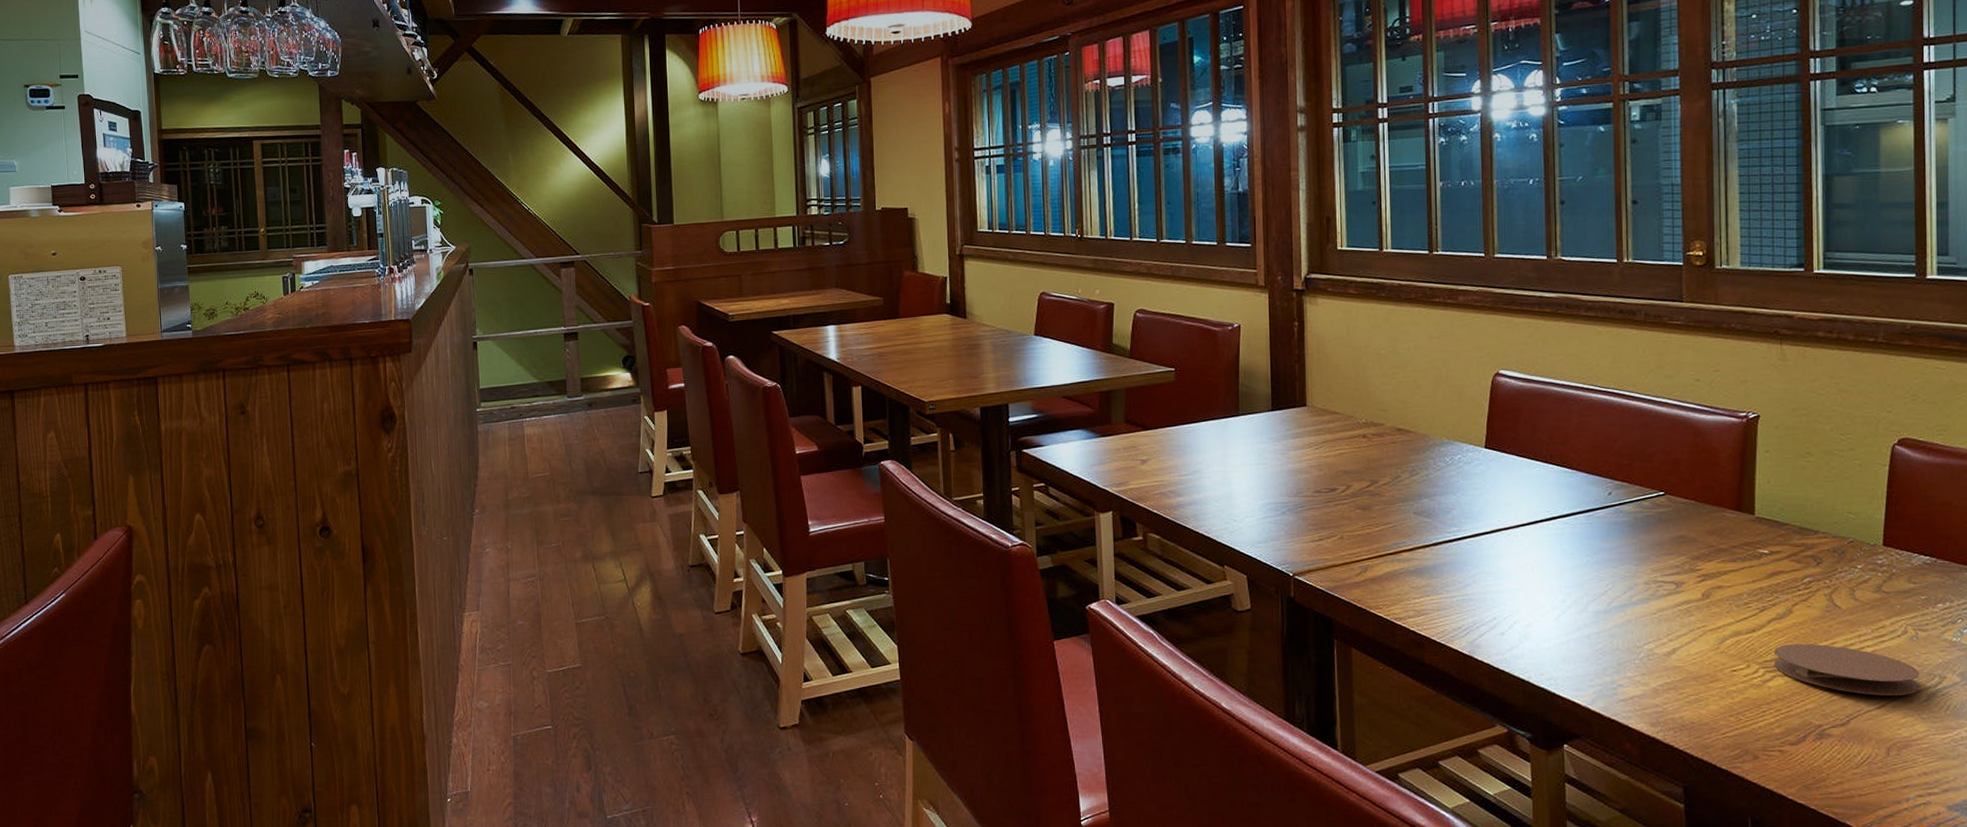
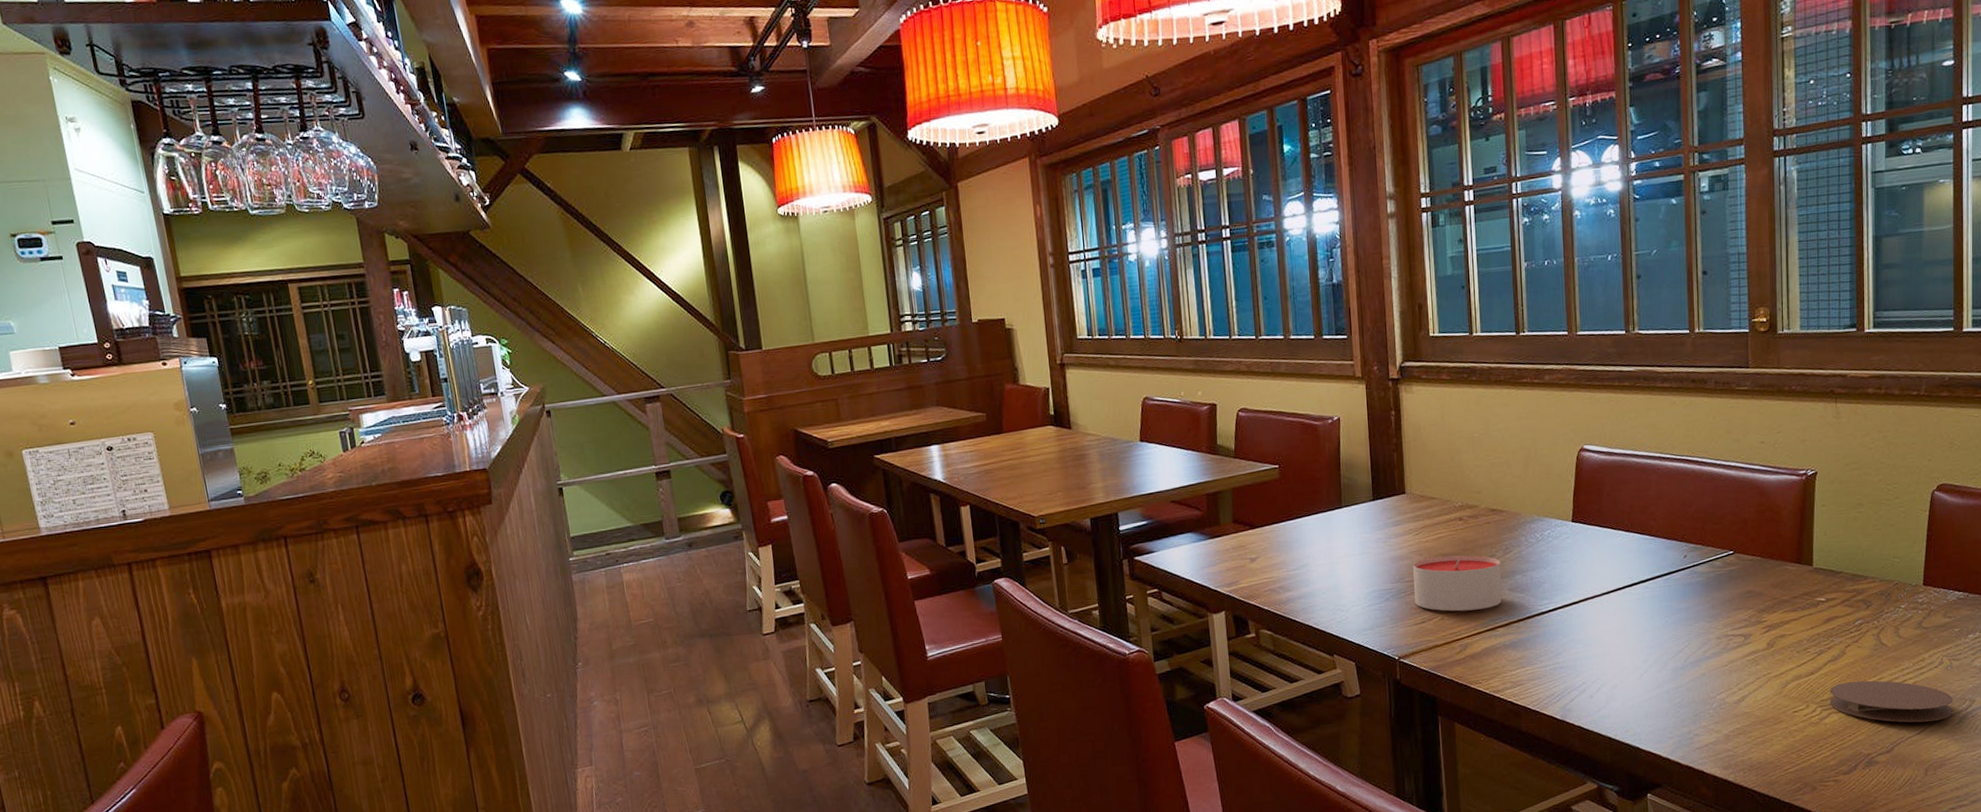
candle: none [1312,473,1407,532] -> present [1413,555,1502,612]

